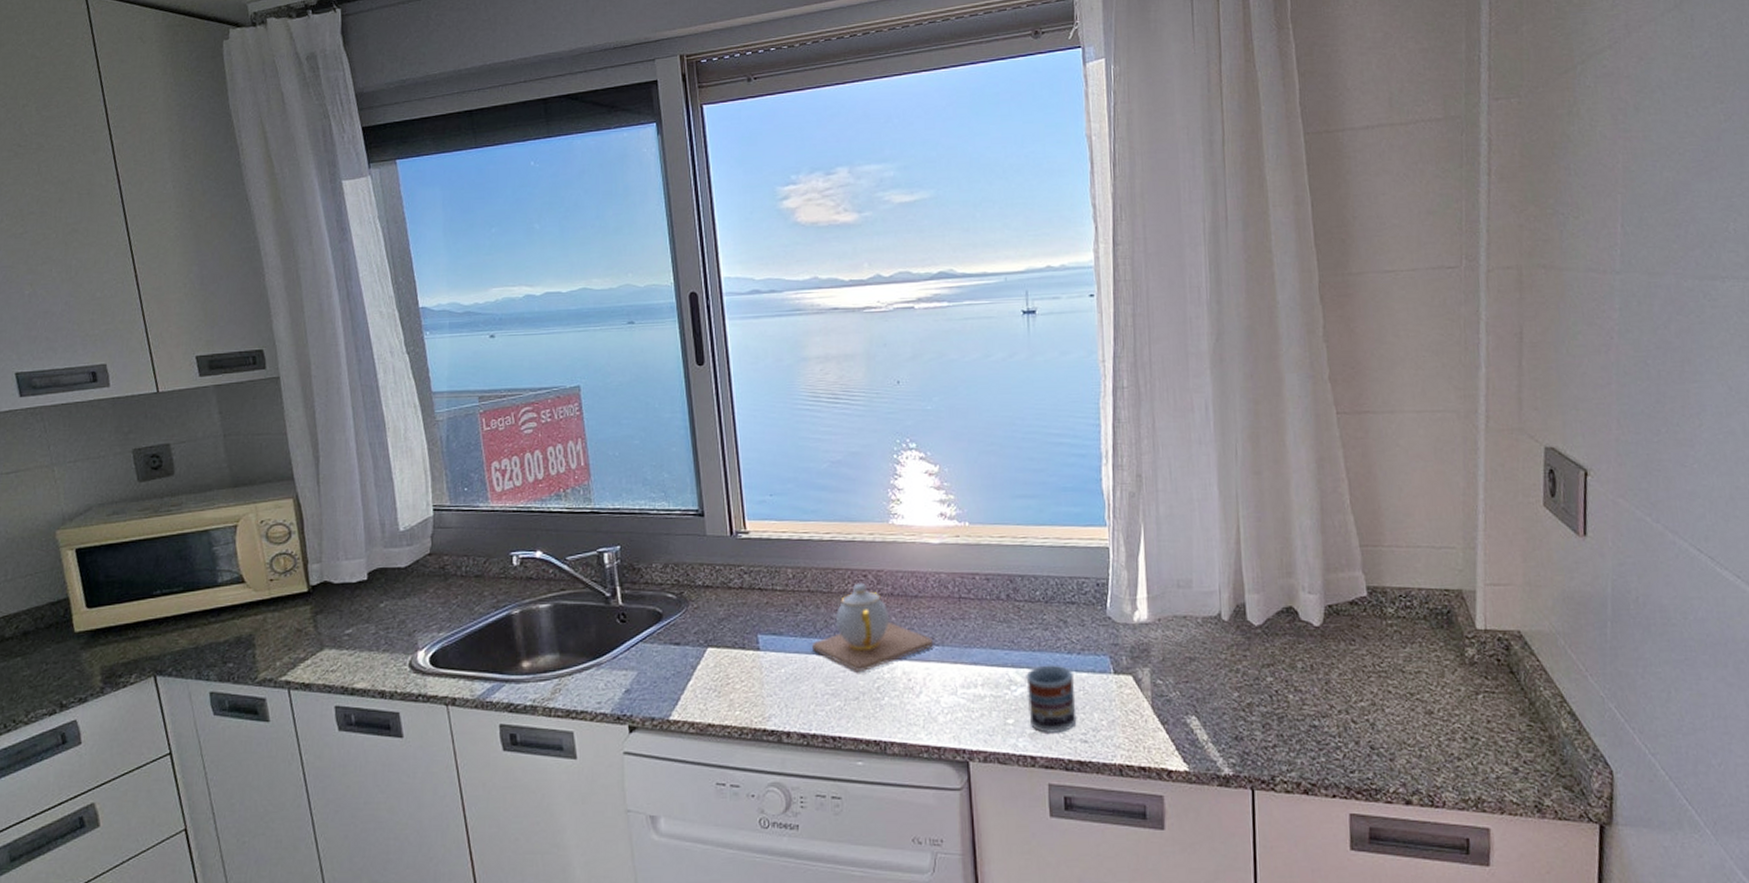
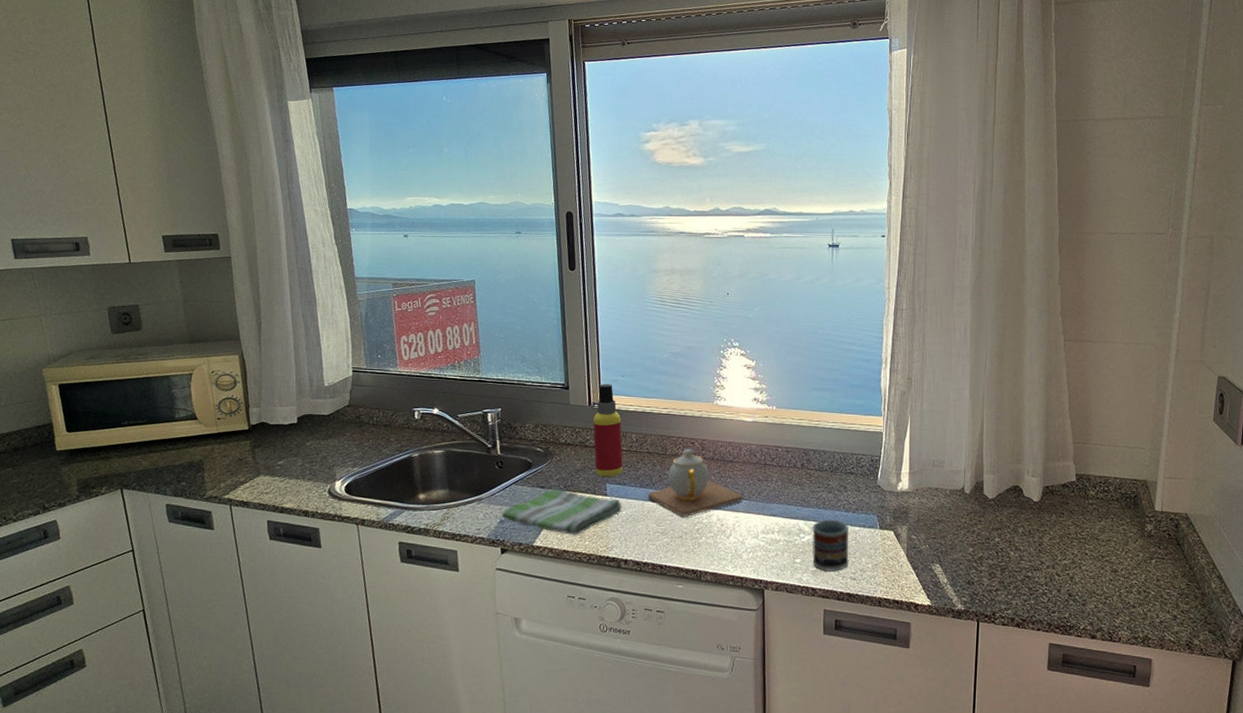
dish towel: none [627,644,781,703] -> present [502,488,623,535]
spray bottle: none [737,506,778,626] -> present [593,384,623,477]

